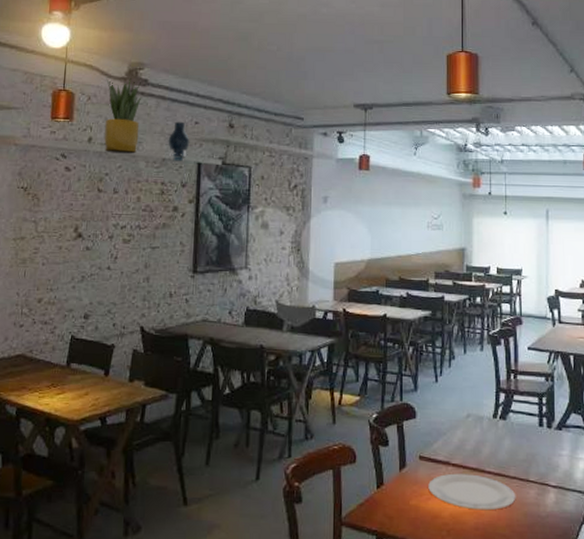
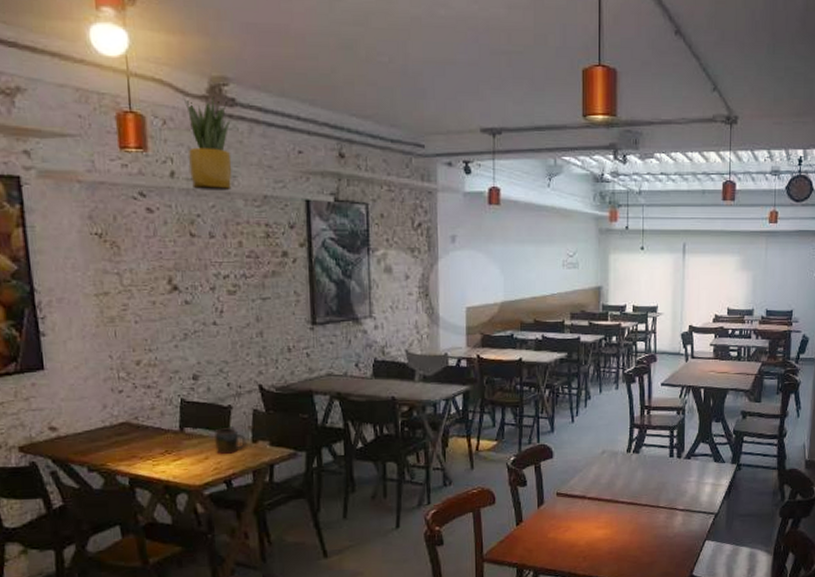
mug: none [95,366,124,391] -> present [213,428,247,454]
vase: present [168,121,190,161] -> none [268,150,294,199]
plate: present [428,473,516,511] -> none [565,505,647,537]

